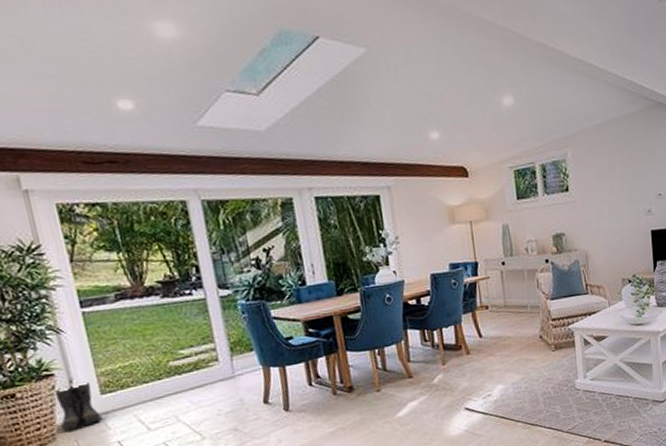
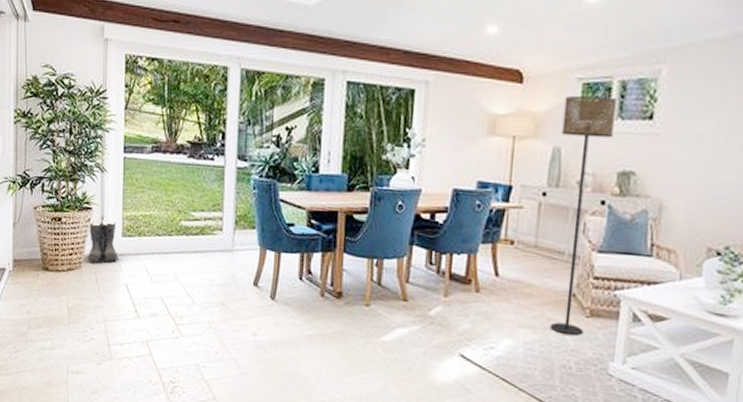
floor lamp: none [503,178,553,369] -> present [550,95,618,336]

